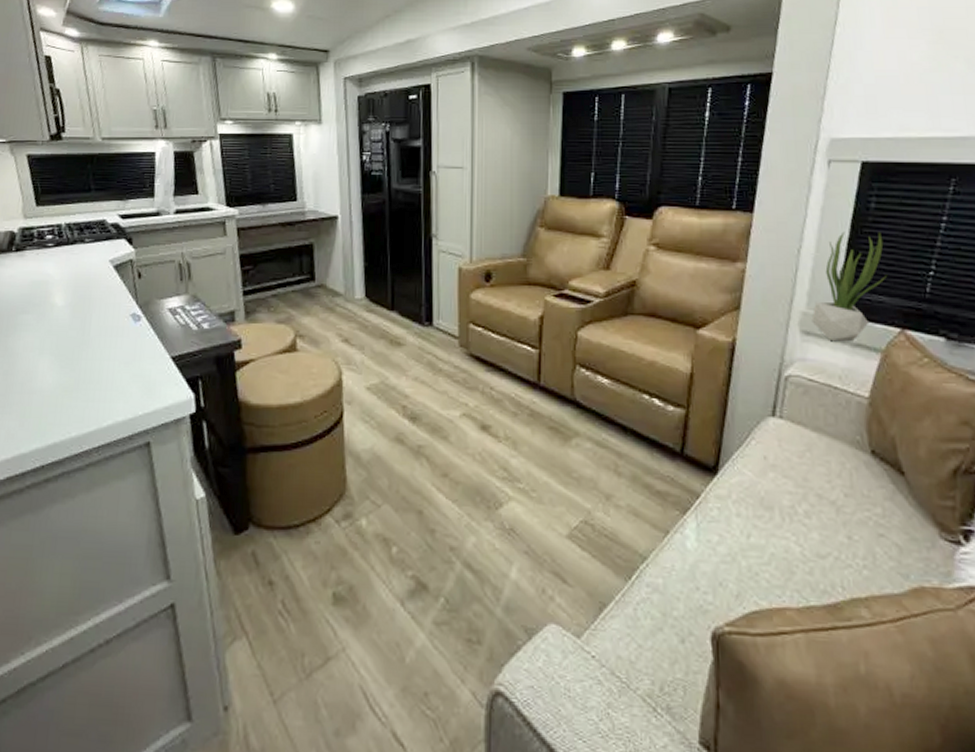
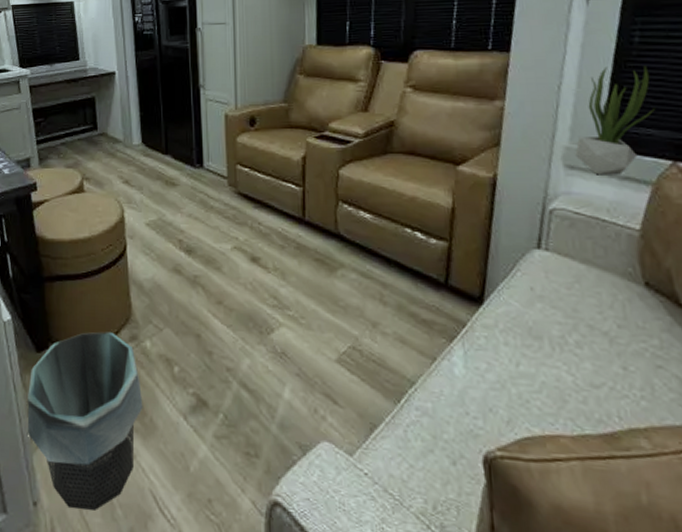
trash bin: none [220,509,356,712] -> present [27,331,143,511]

